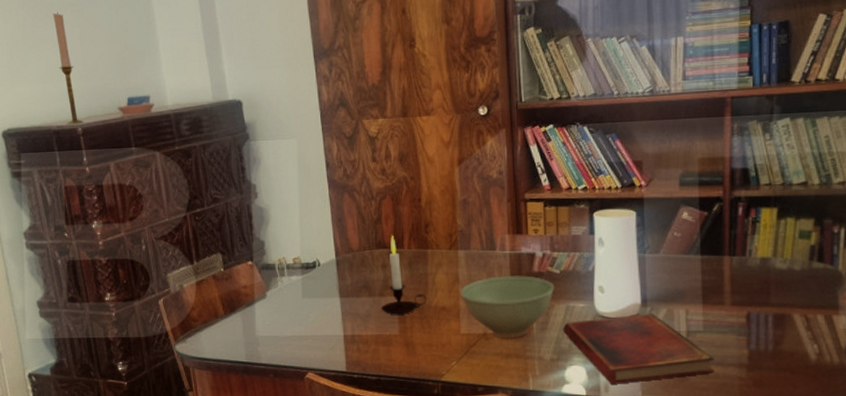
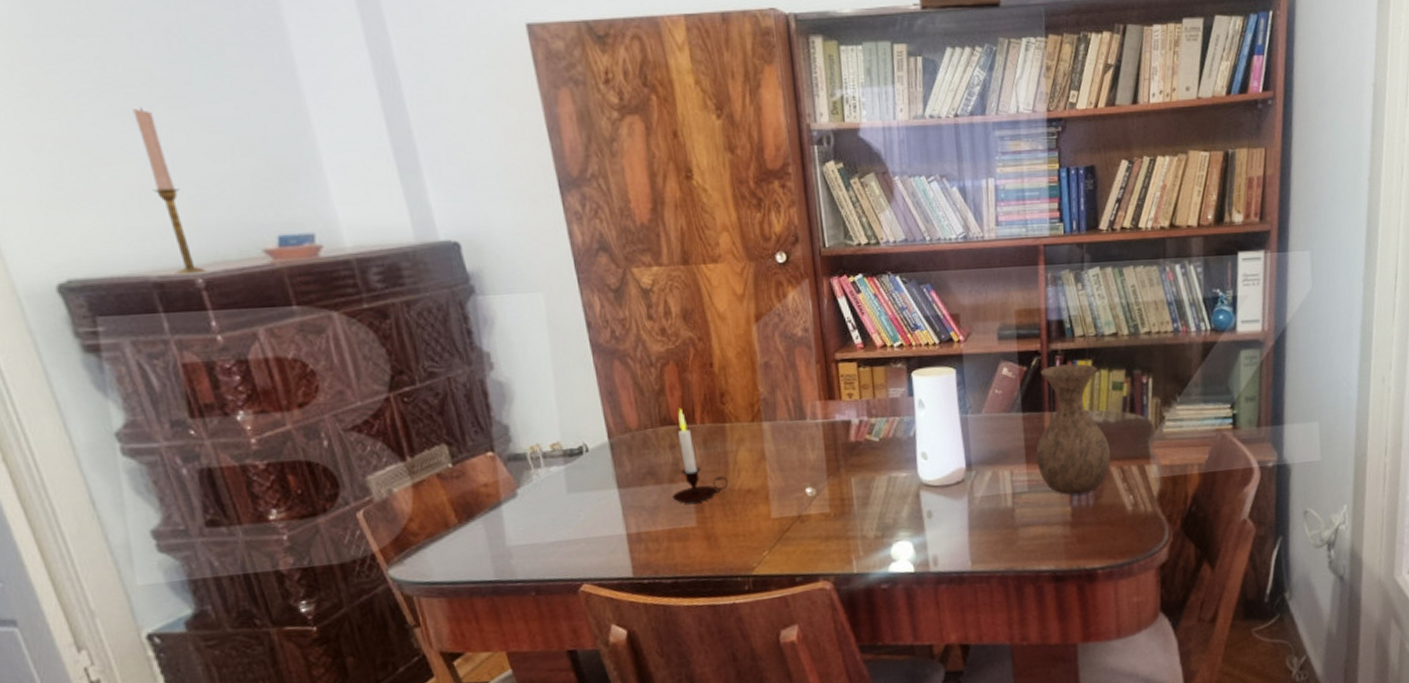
bowl: present [460,275,555,339] -> none [767,446,875,520]
diary: present [563,313,715,384] -> none [886,477,1041,557]
vase: none [713,211,795,339] -> present [1036,363,1111,495]

